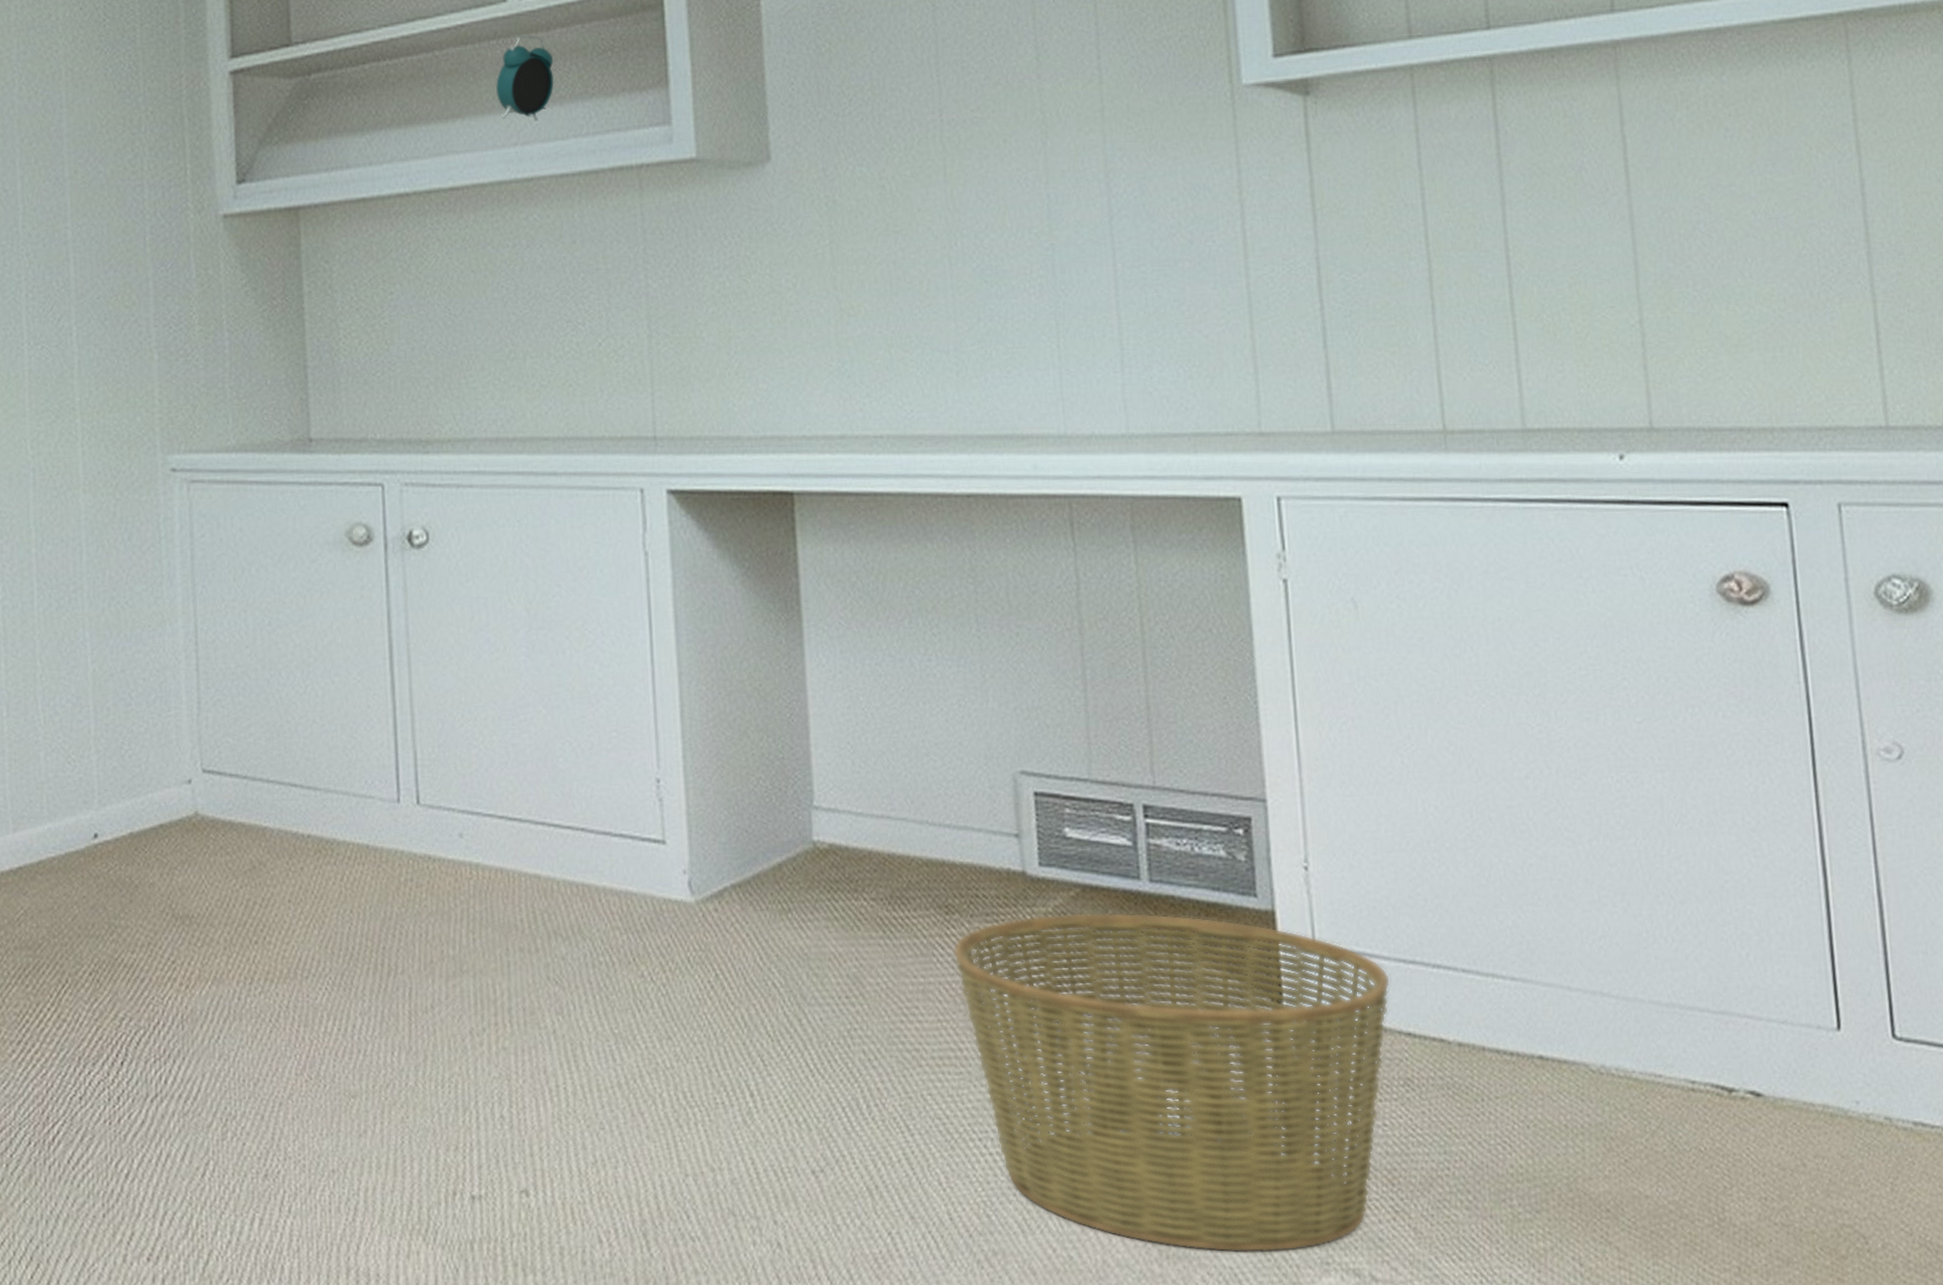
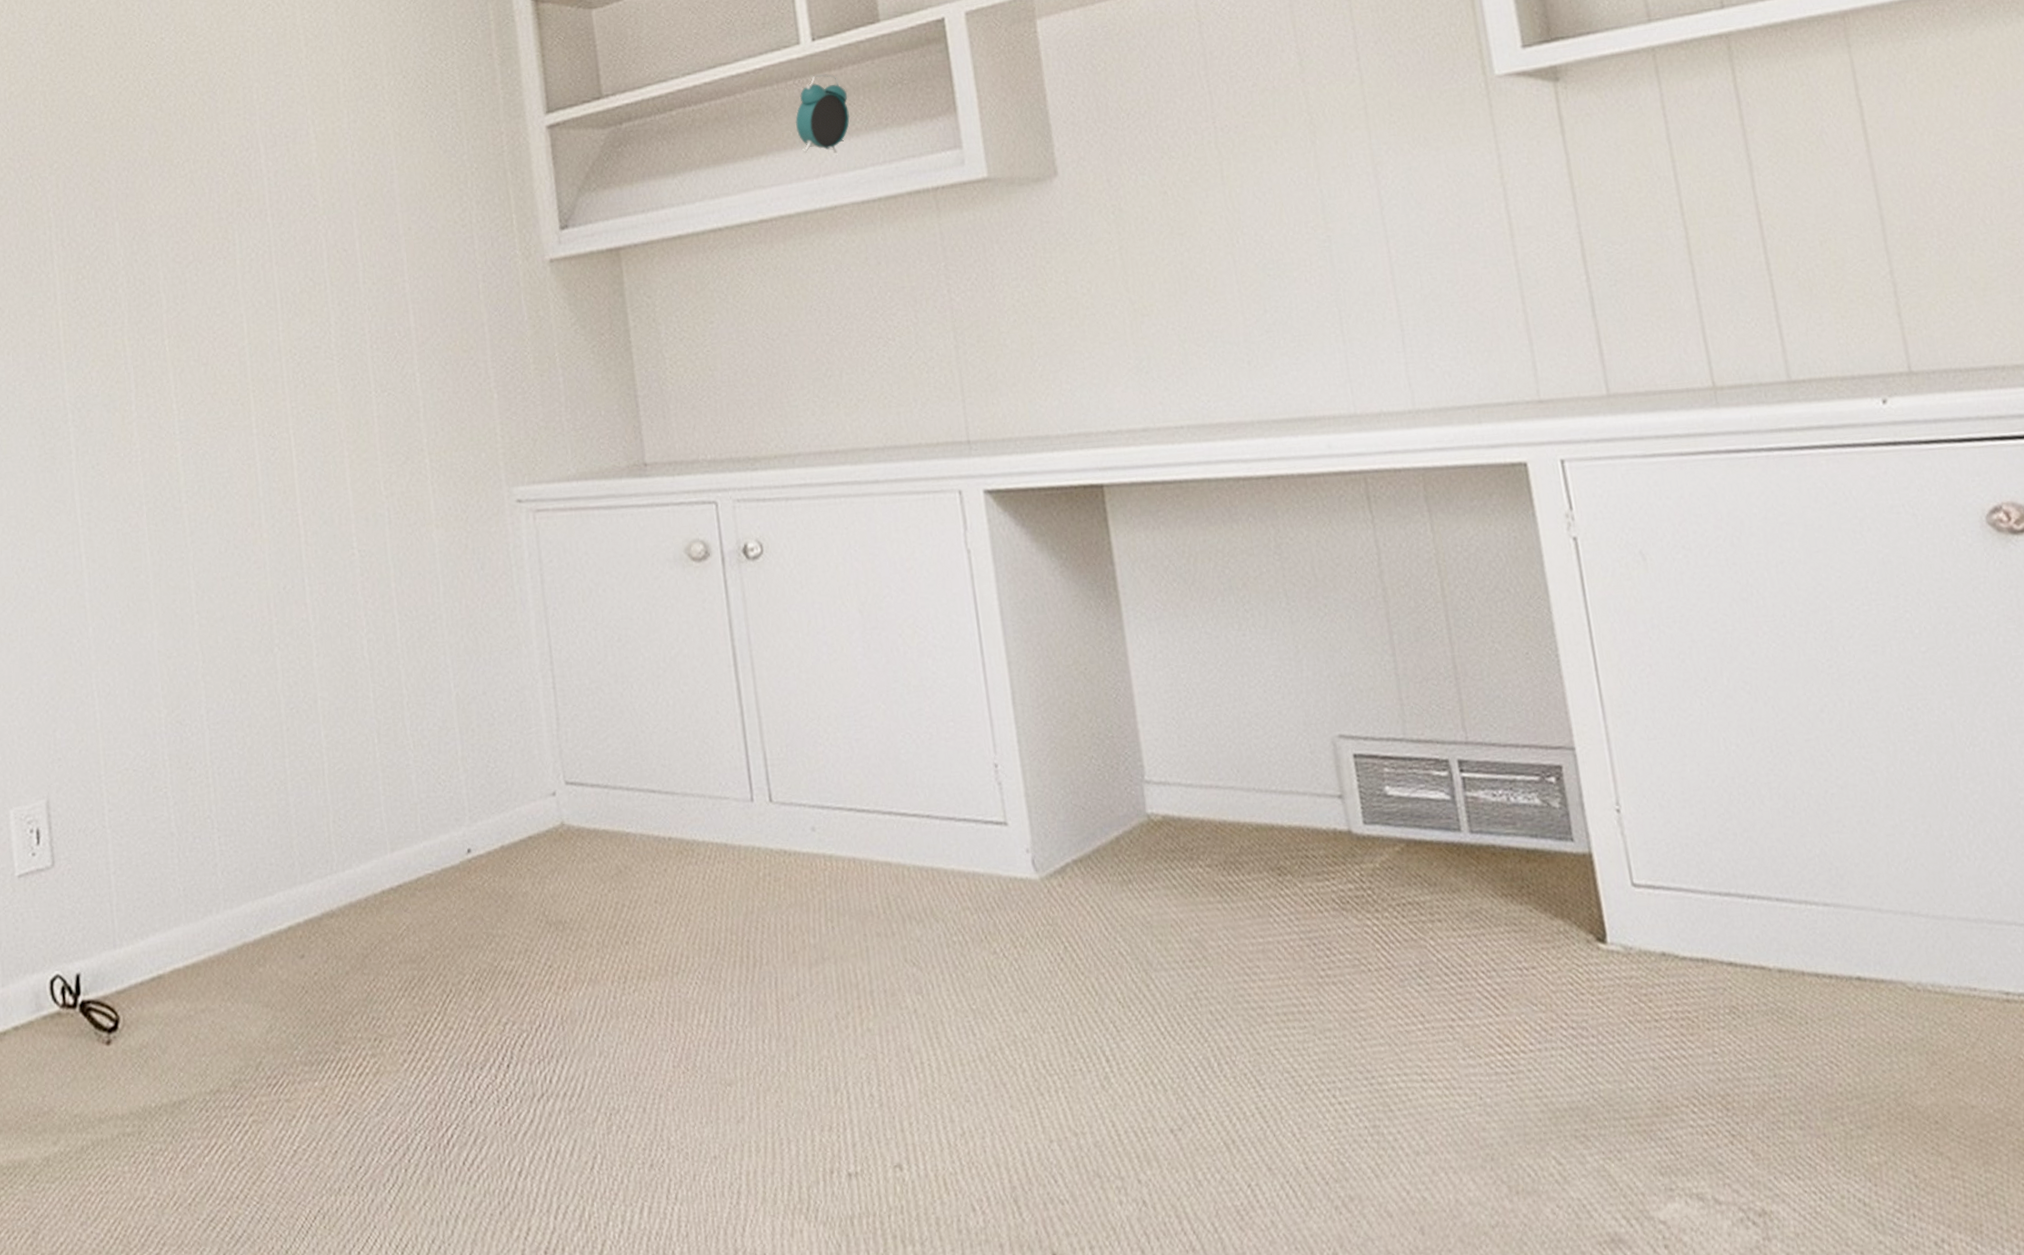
basket: present [952,912,1391,1253] -> none [1287,863,1709,1185]

